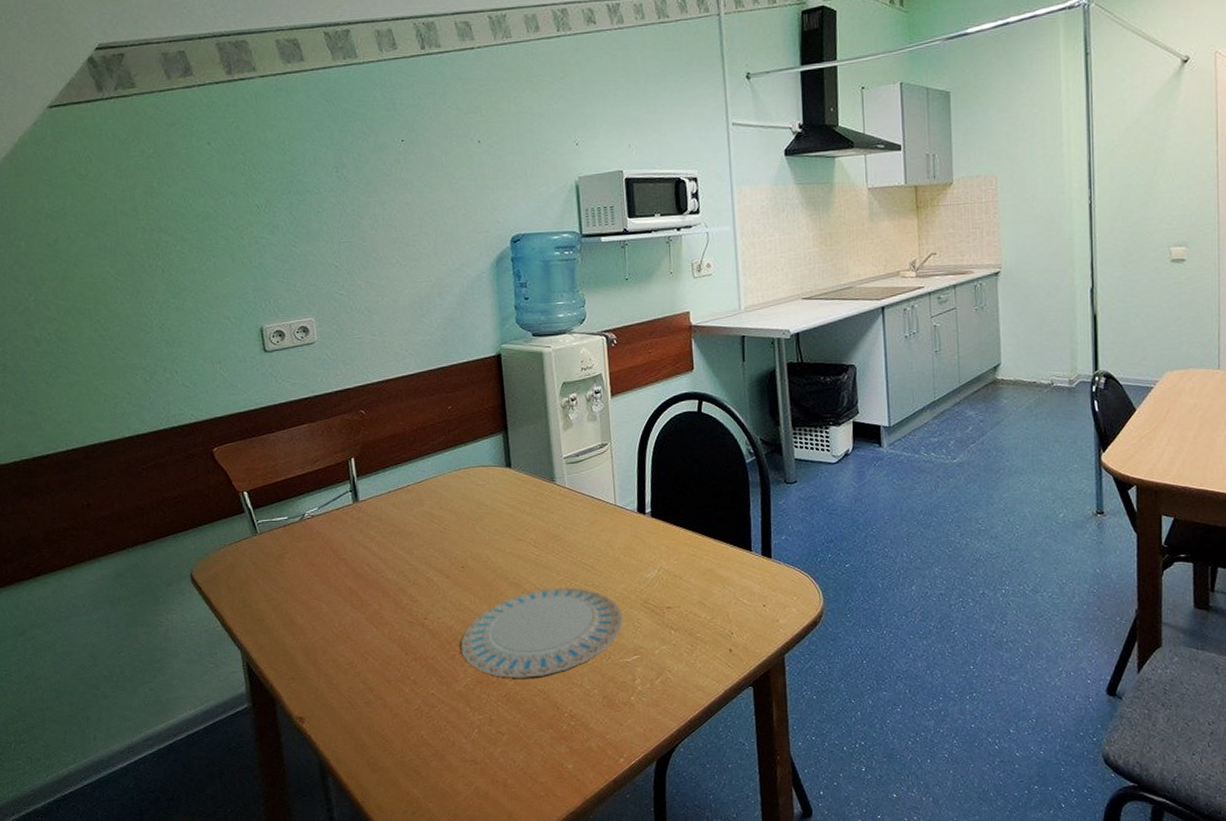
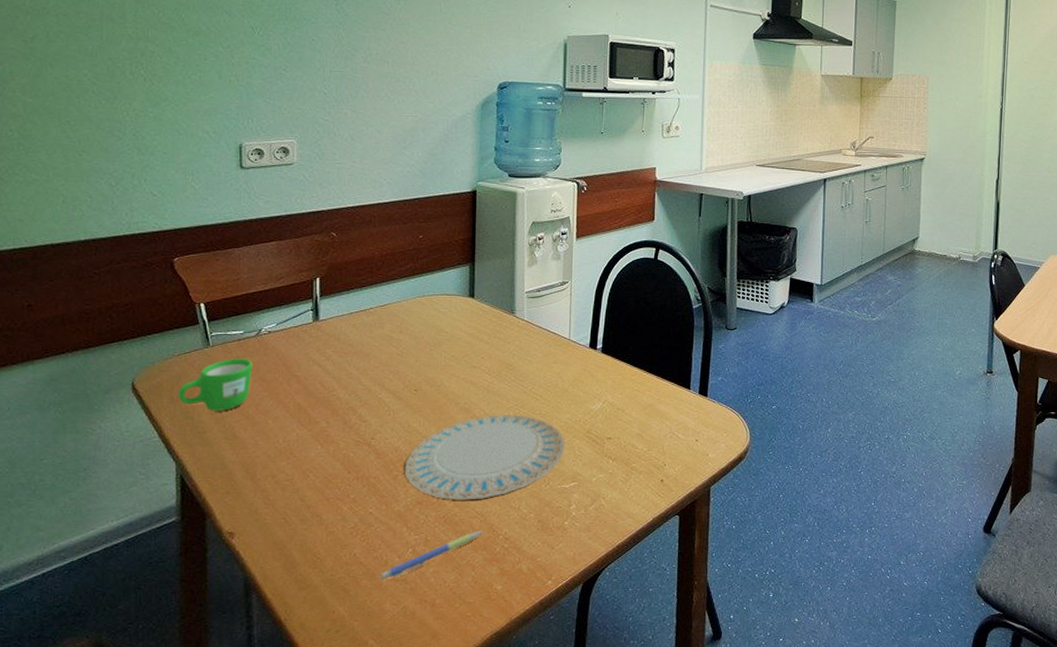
mug: none [234,544,301,598] -> present [178,358,253,411]
pen: none [449,708,547,761] -> present [380,530,483,580]

